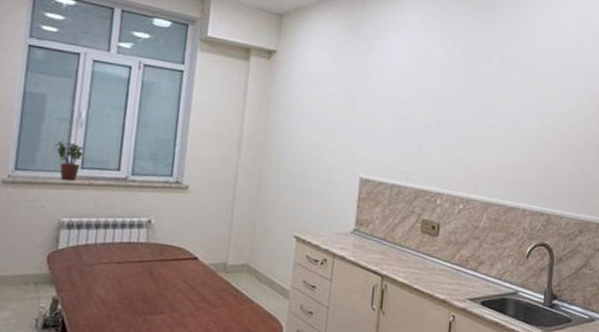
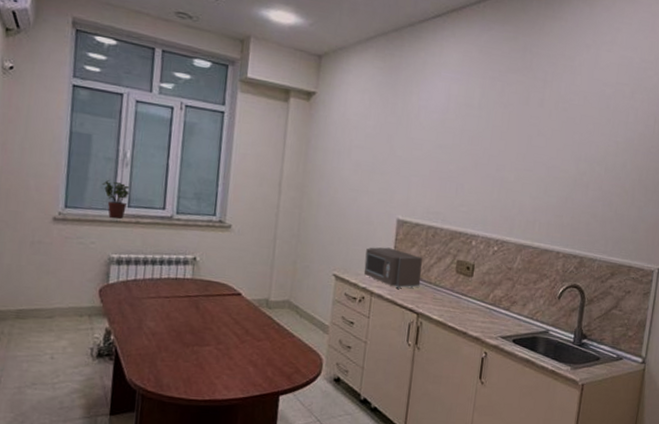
microwave: none [325,206,386,250] -> present [363,247,422,289]

